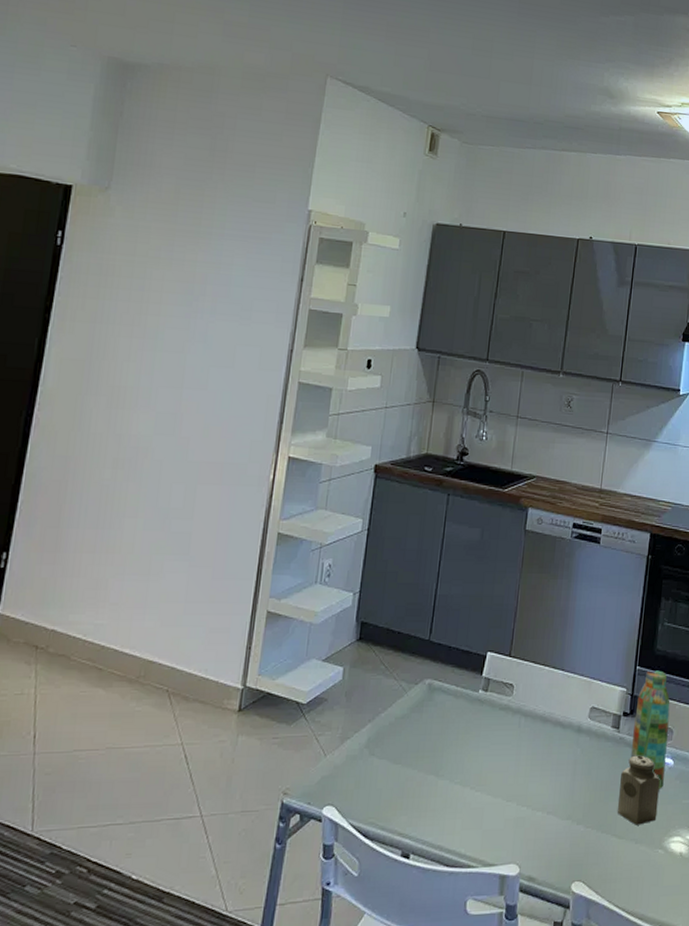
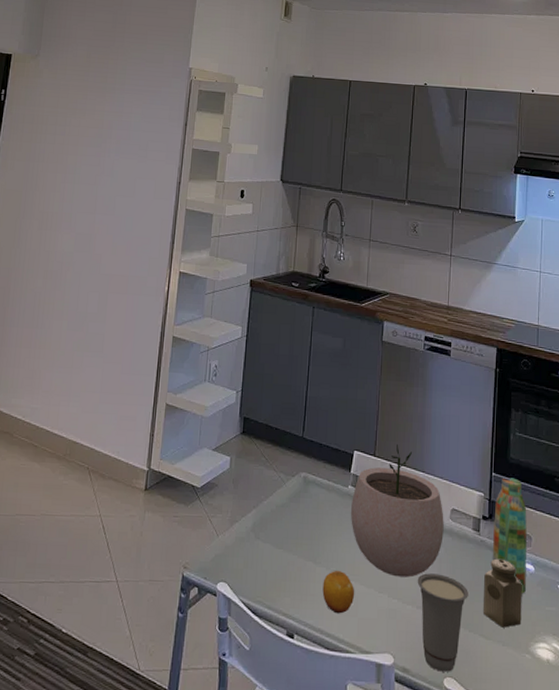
fruit: none [444,782,481,828] -> present [322,571,355,614]
plant pot: none [479,642,583,783] -> present [350,444,444,578]
cup: none [549,776,603,877] -> present [417,573,468,672]

